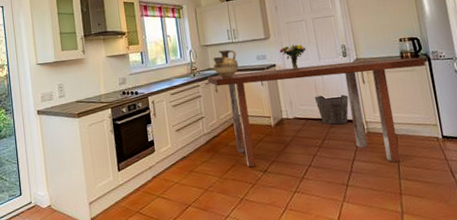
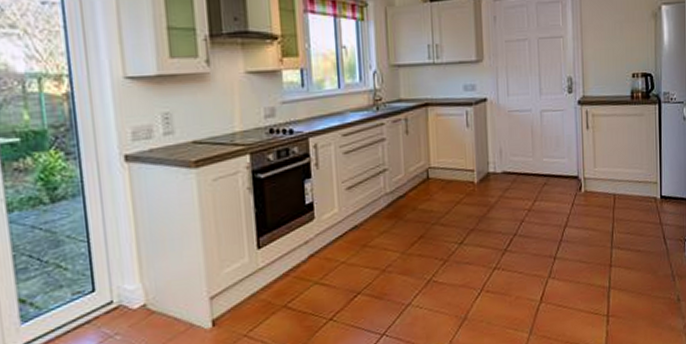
dining table: present [207,58,425,168] -> none [395,99,655,239]
ceramic jug: present [213,49,239,79] -> none [405,73,440,116]
bouquet: present [279,44,306,69] -> none [493,71,526,106]
waste bin: present [314,94,349,125] -> none [529,142,569,182]

